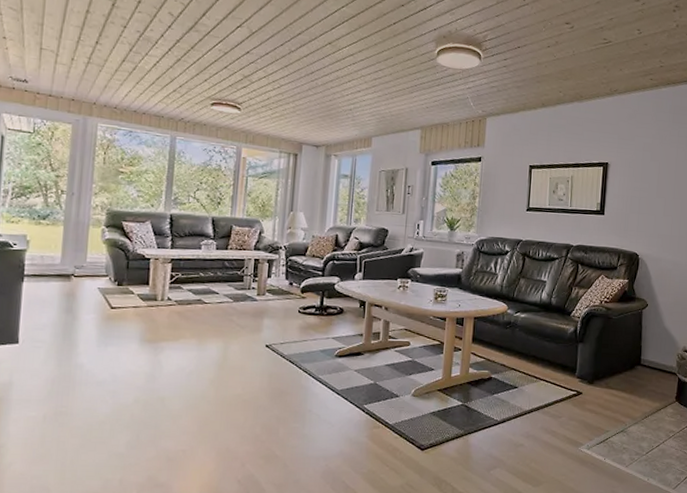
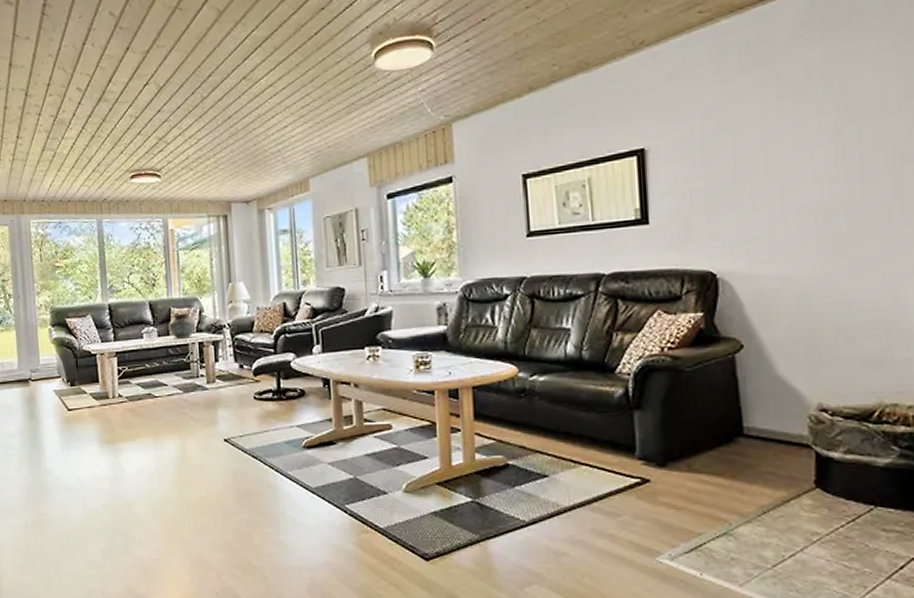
vase: none [228,231,255,254] -> present [168,312,196,339]

